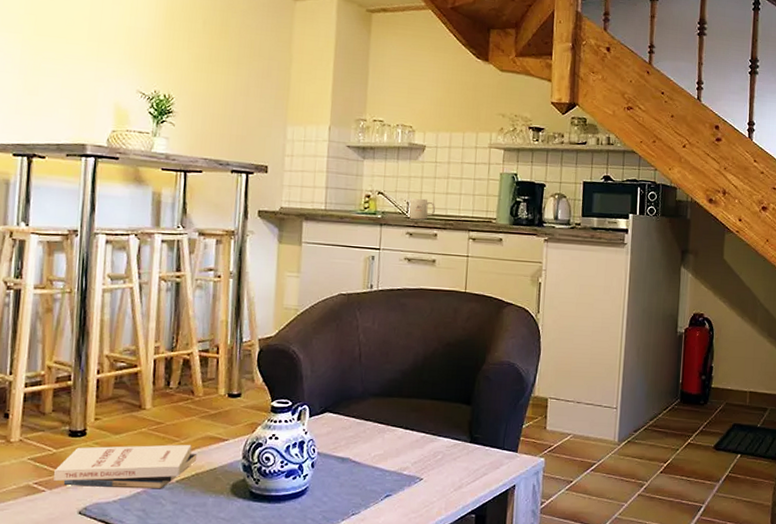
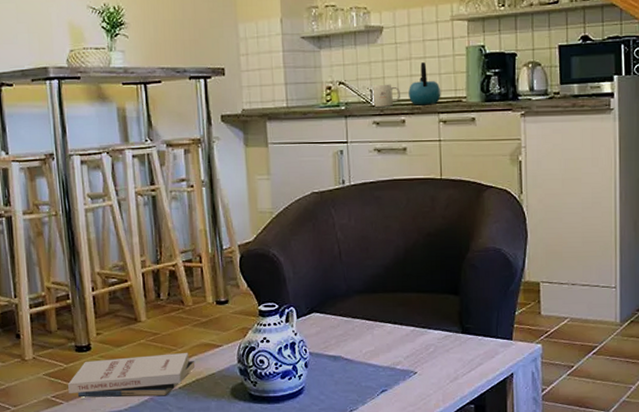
kettle: none [443,182,474,223] -> present [409,62,441,106]

